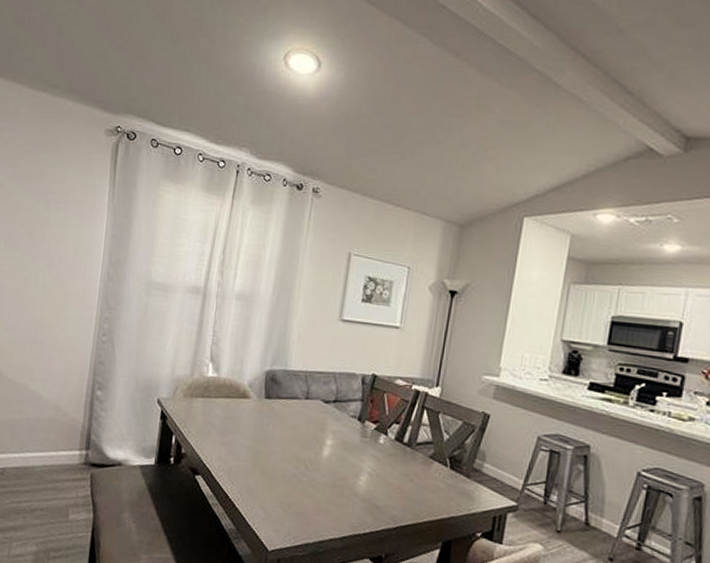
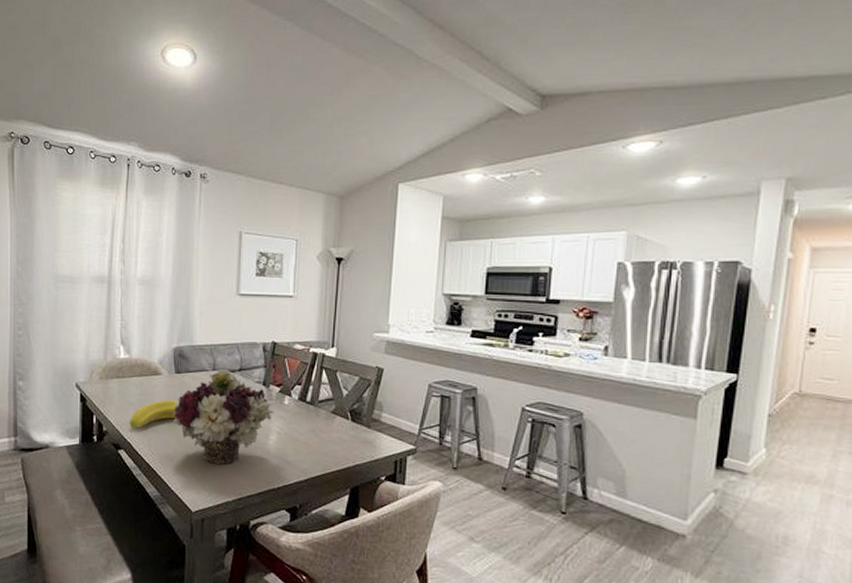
fruit: none [210,426,267,455] -> present [129,400,180,429]
flower arrangement: none [257,397,367,502] -> present [173,368,274,464]

